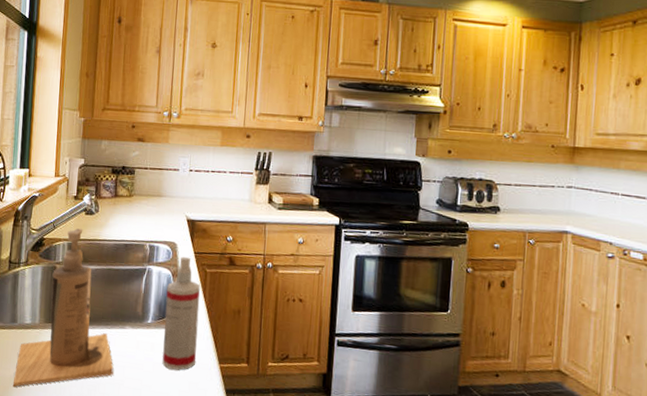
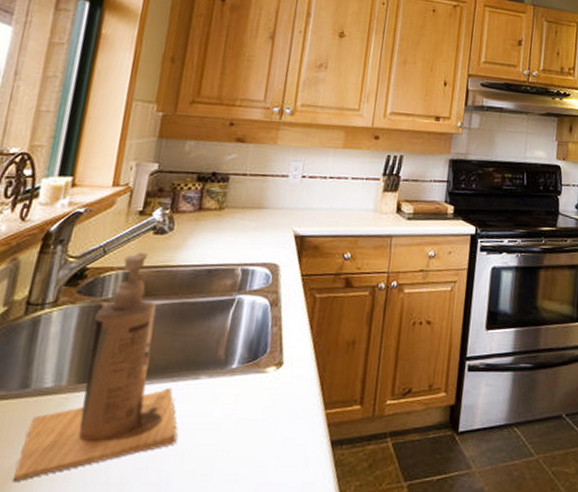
spray bottle: present [162,256,200,371] -> none [248,280,306,425]

